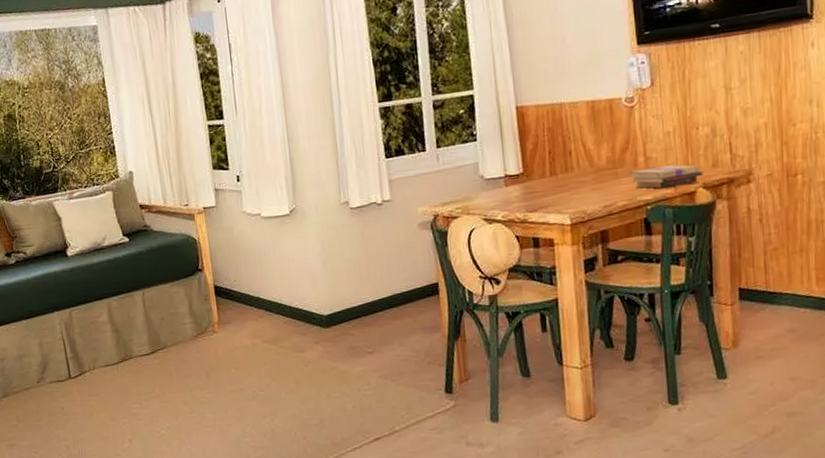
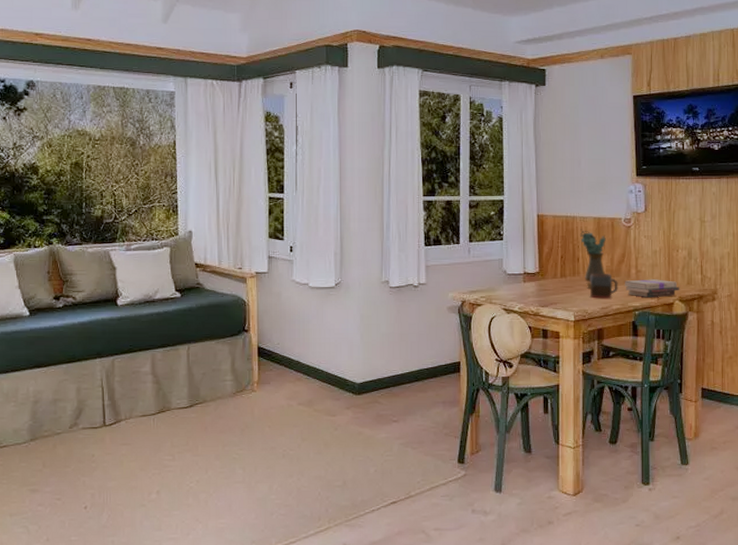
vase: none [570,116,605,187] -> present [580,229,606,290]
mug: none [586,165,623,196] -> present [589,274,618,299]

